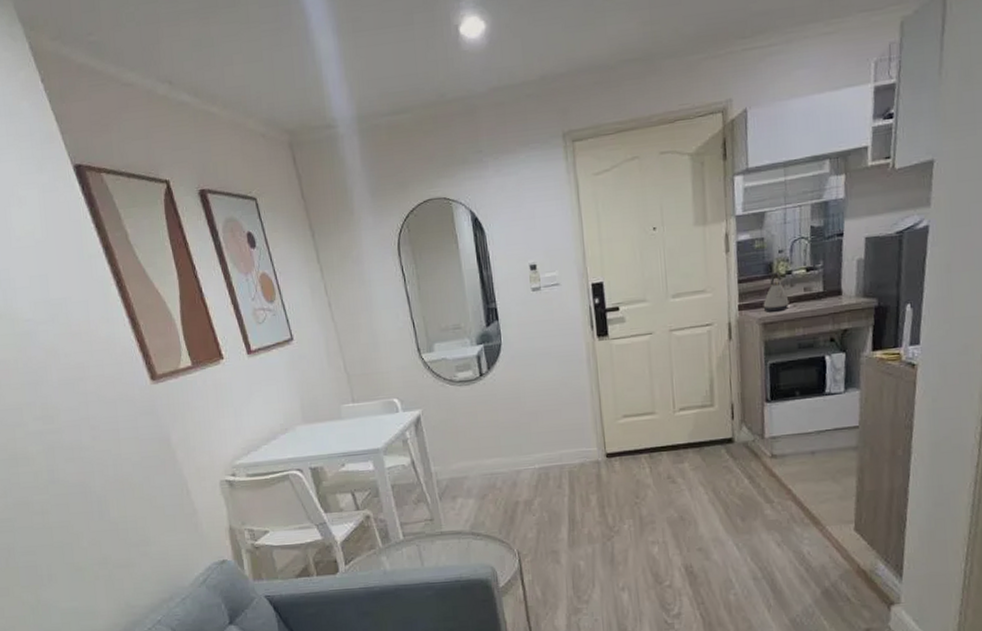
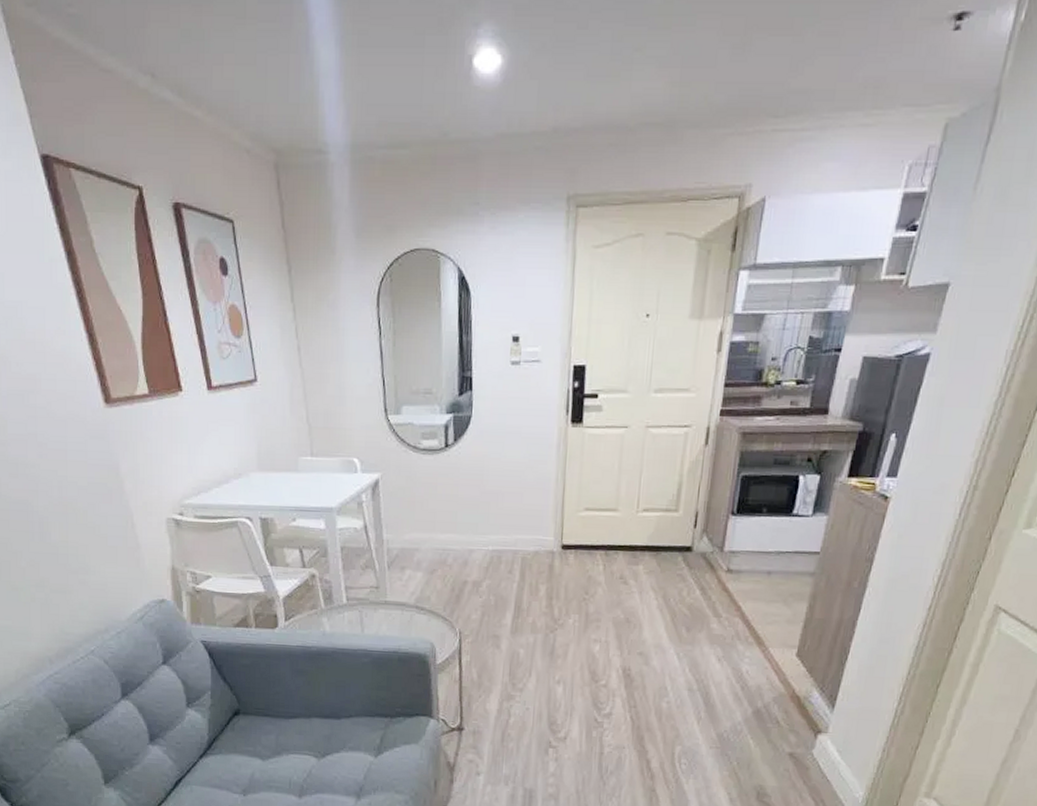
kettle: present [763,271,789,313] -> none [745,380,773,424]

